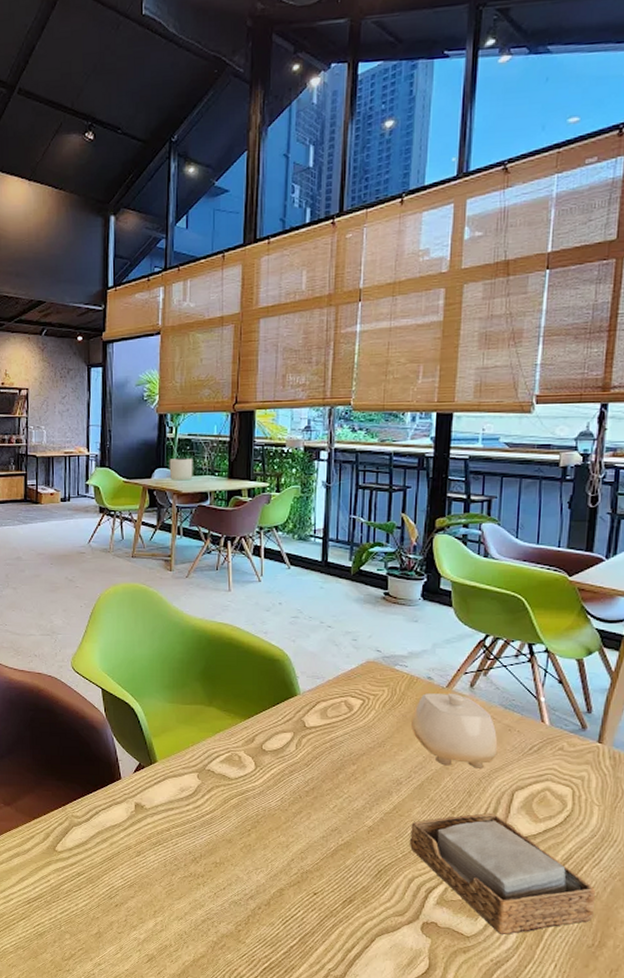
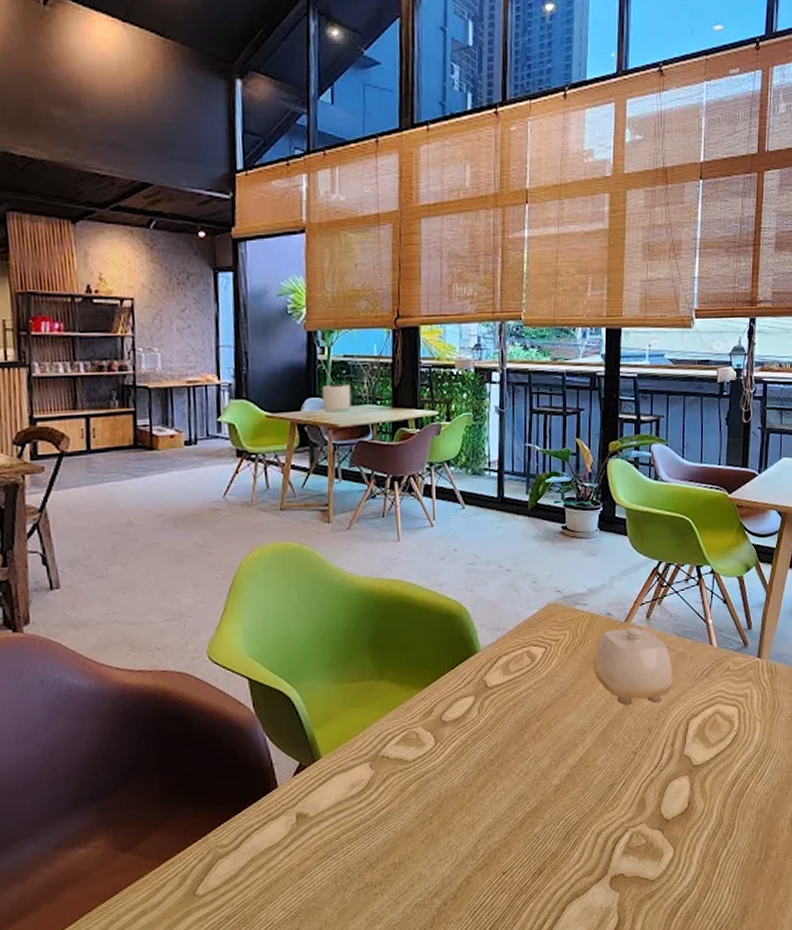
napkin holder: present [410,812,595,935] -> none [596,746,761,870]

